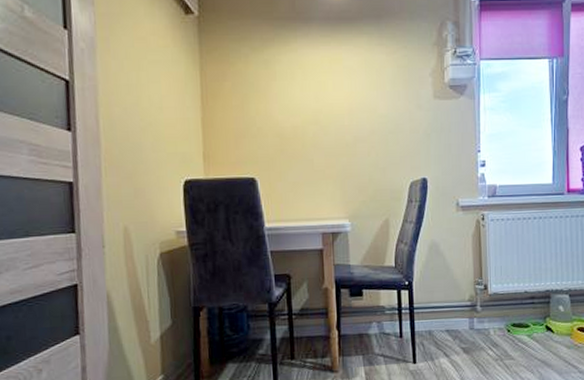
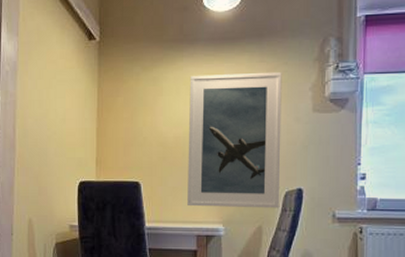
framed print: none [305,57,405,203] -> present [187,72,282,209]

